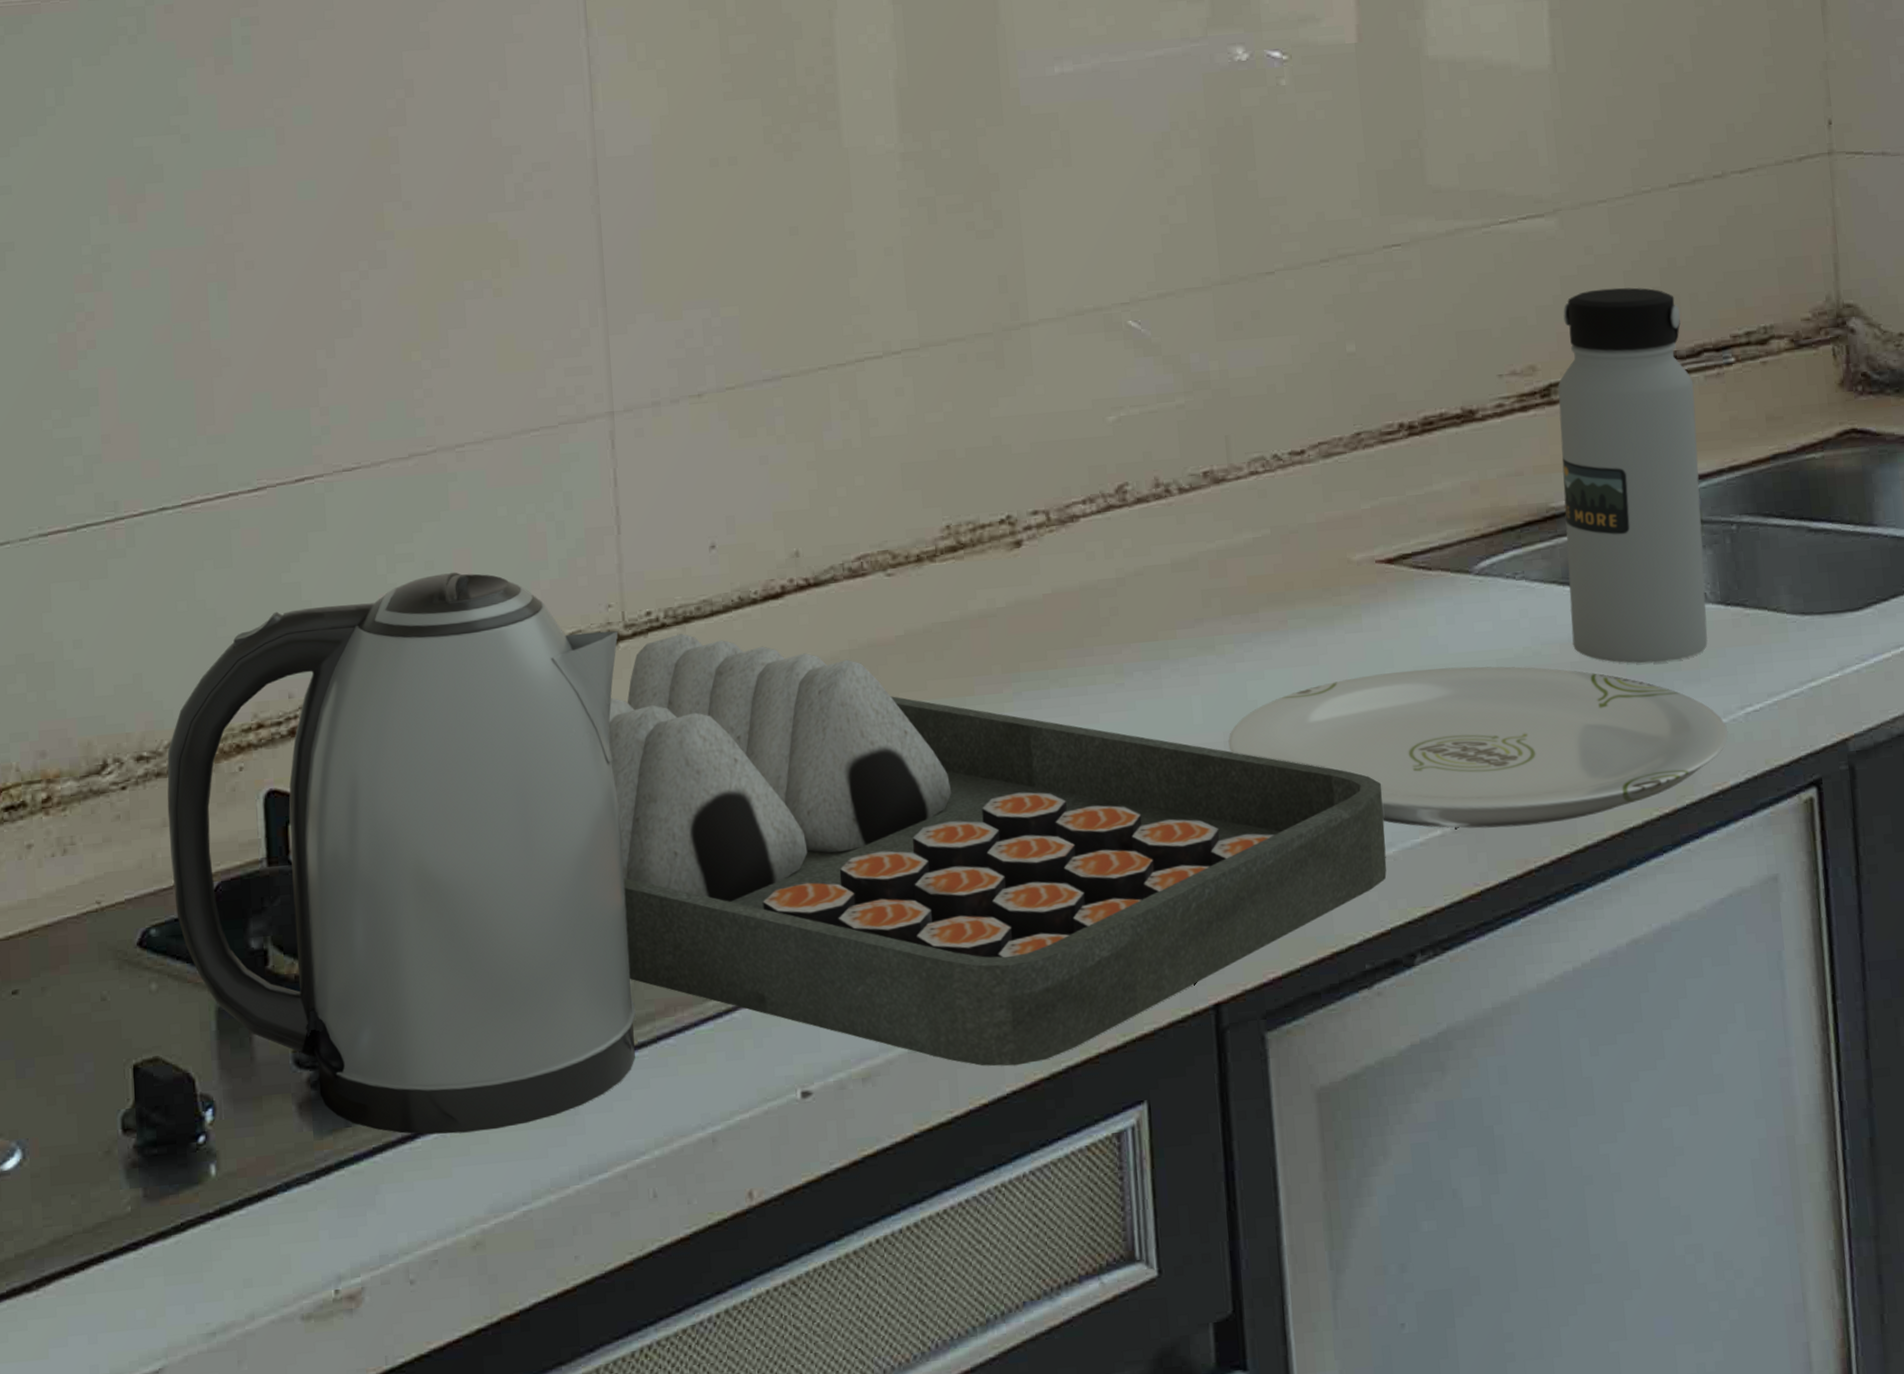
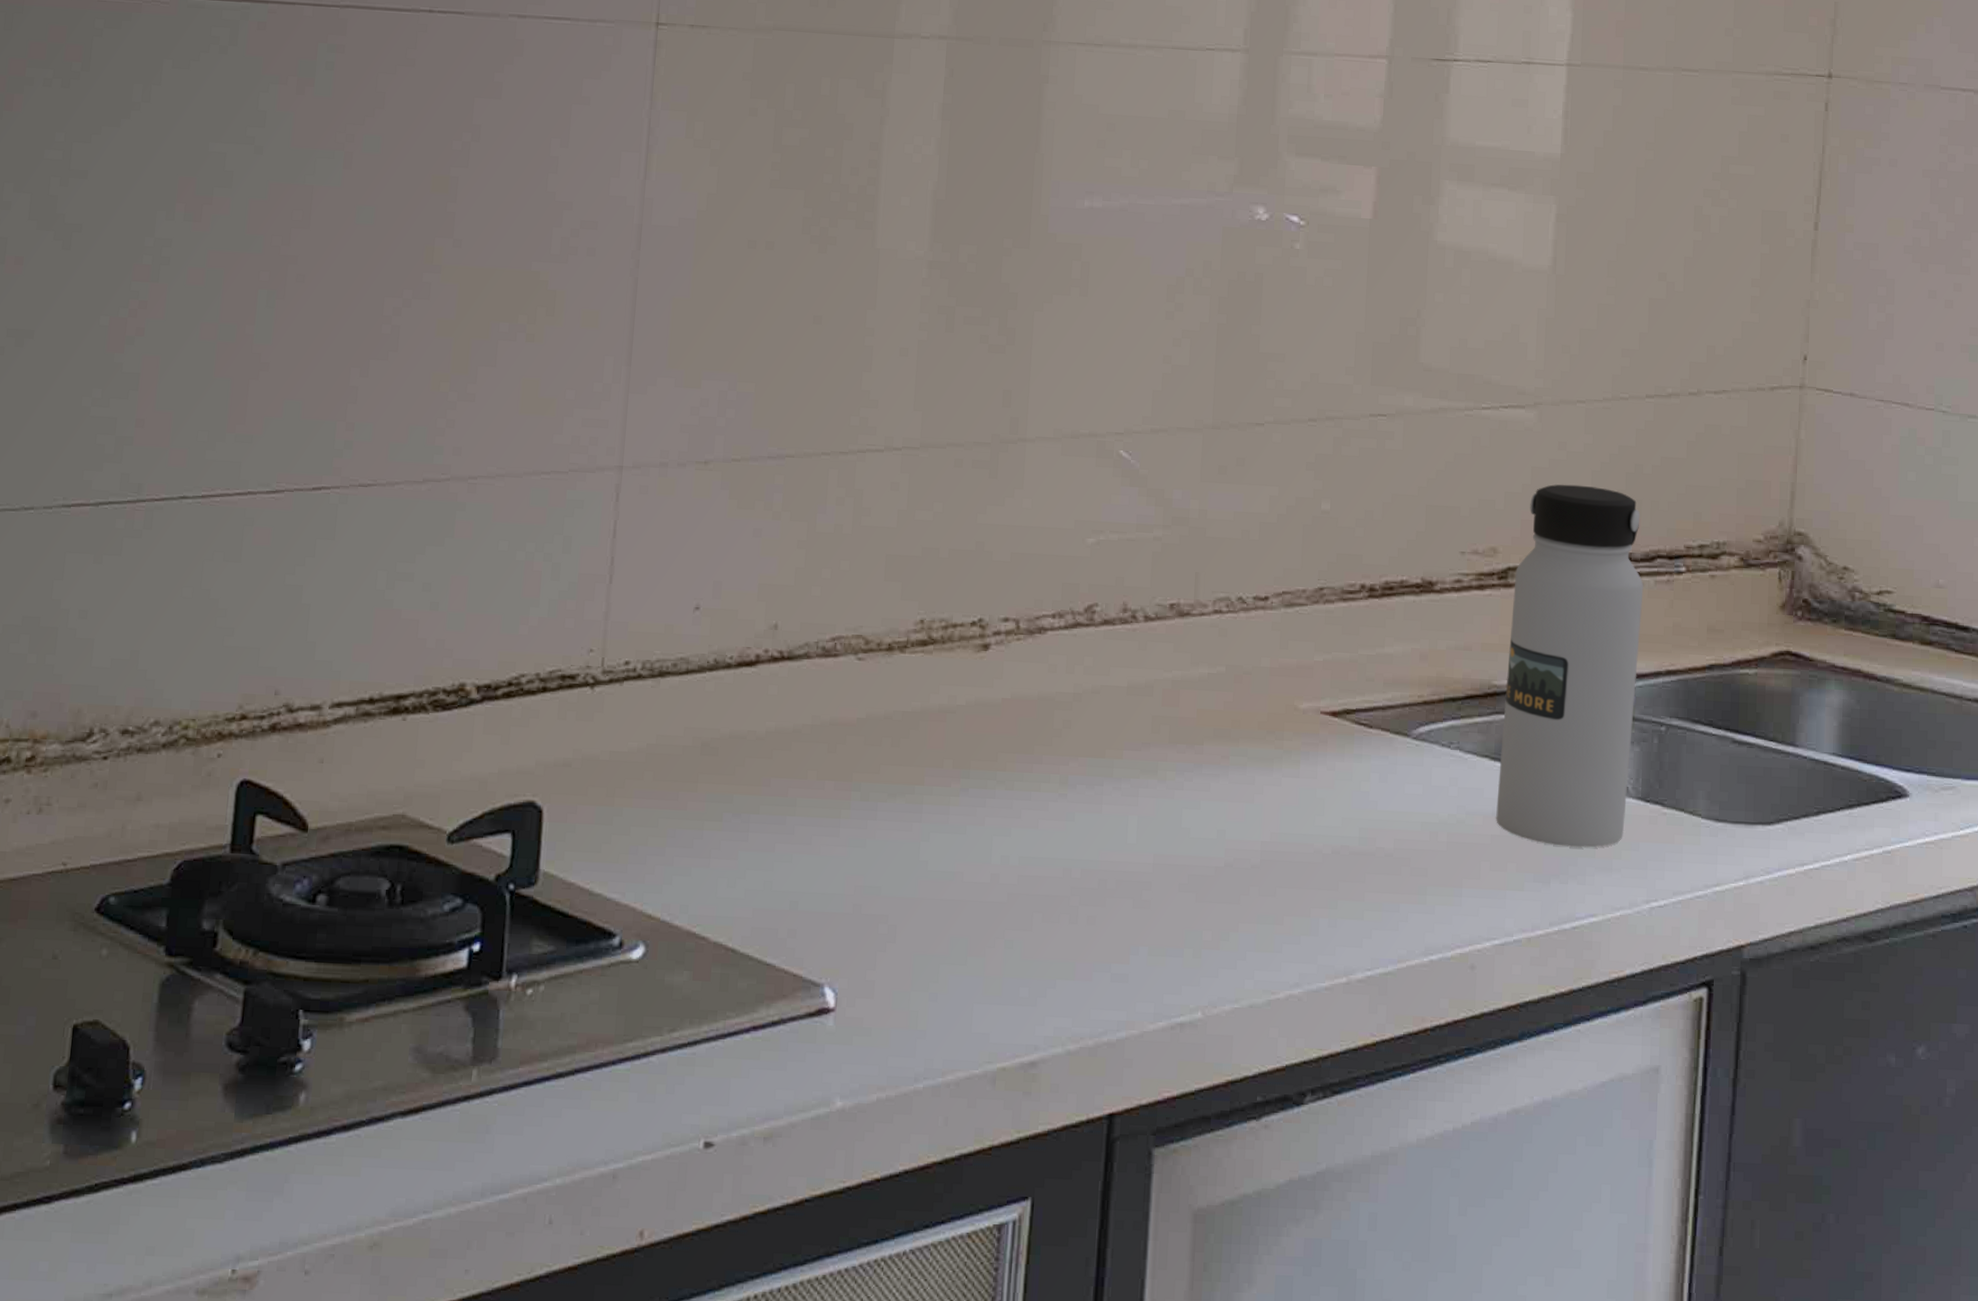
kettle: present [167,572,636,1135] -> none [137,596,596,1137]
sushi platter: present [608,634,1387,1067] -> none [557,687,1297,1146]
plate: present [1228,666,1729,829] -> none [1157,820,1631,986]

